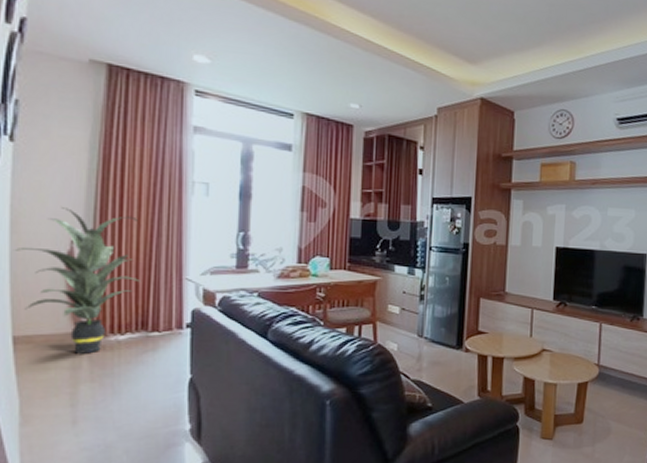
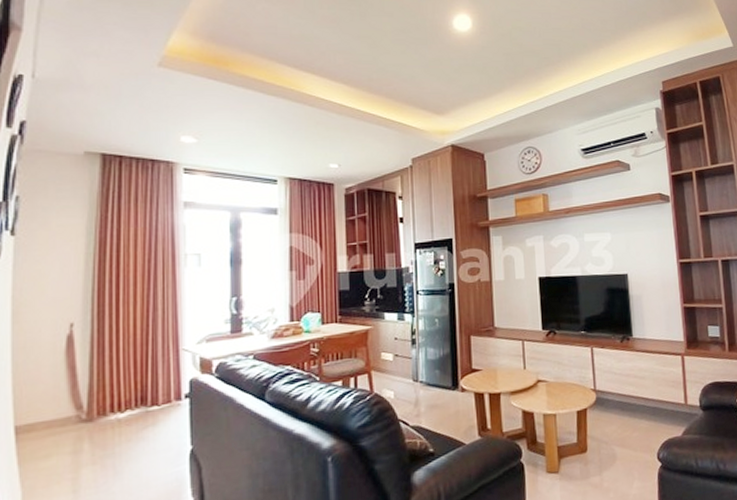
indoor plant: present [14,206,140,354] -> none [15,291,138,437]

